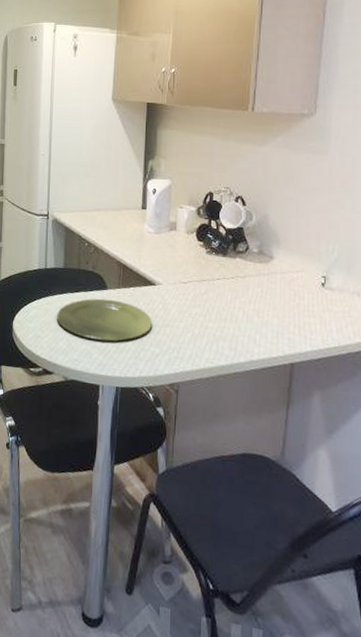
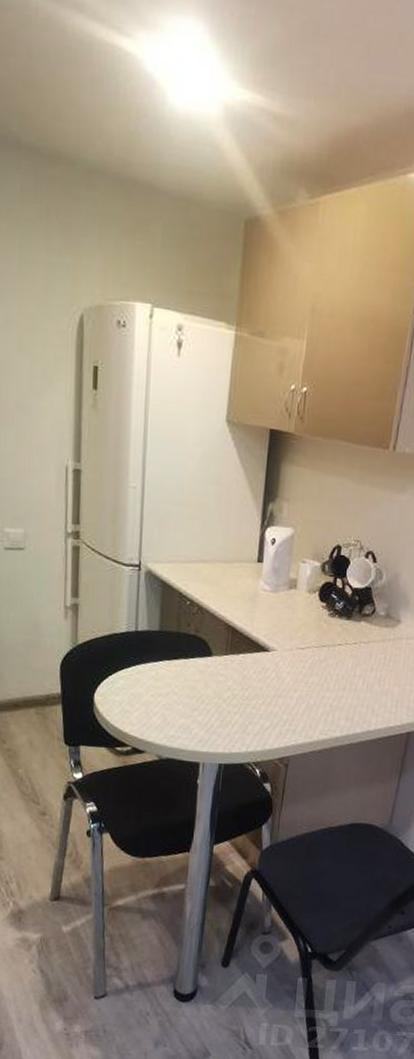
plate: present [57,298,152,342] -> none [150,666,263,715]

